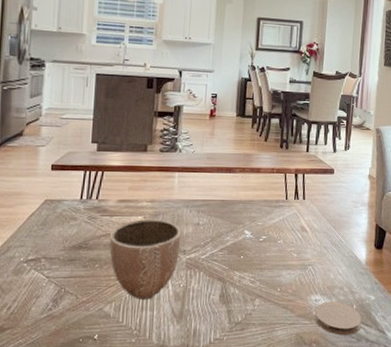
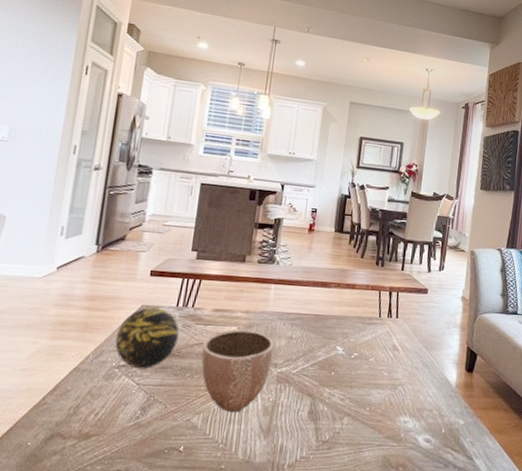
decorative orb: none [21,201,85,263] -> present [115,307,179,369]
coaster: present [314,301,362,336] -> none [402,424,450,460]

